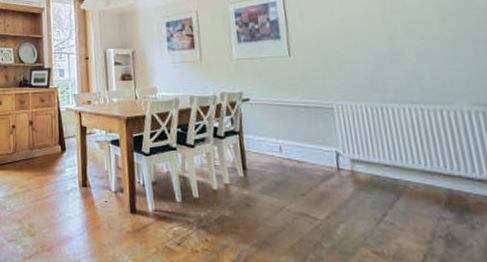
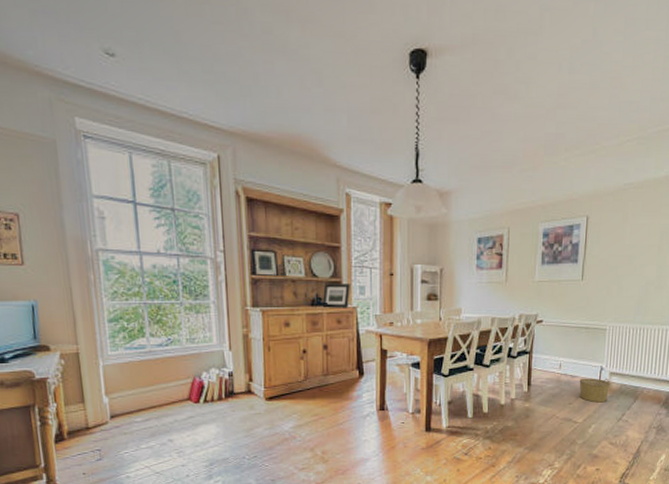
basket: none [309,164,355,197] -> present [579,378,611,403]

